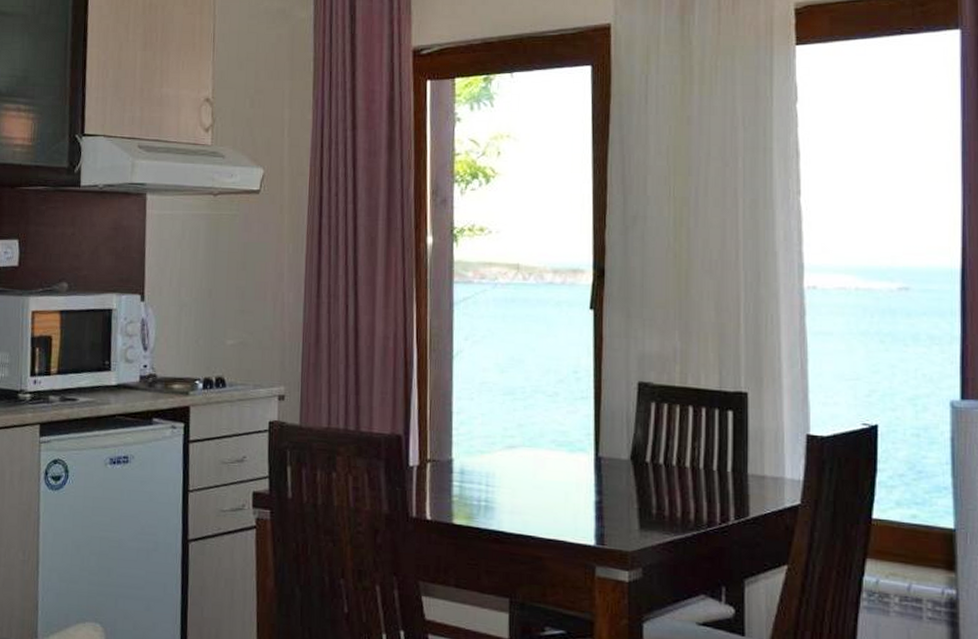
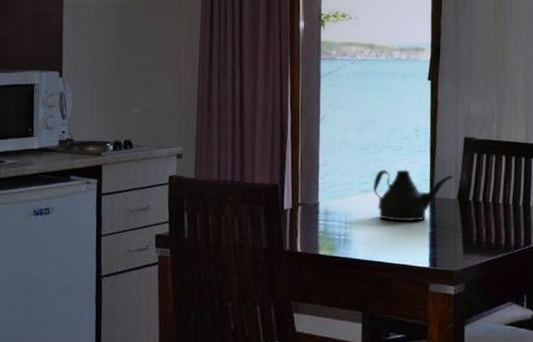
teapot: none [521,419,624,486] -> present [373,169,453,222]

